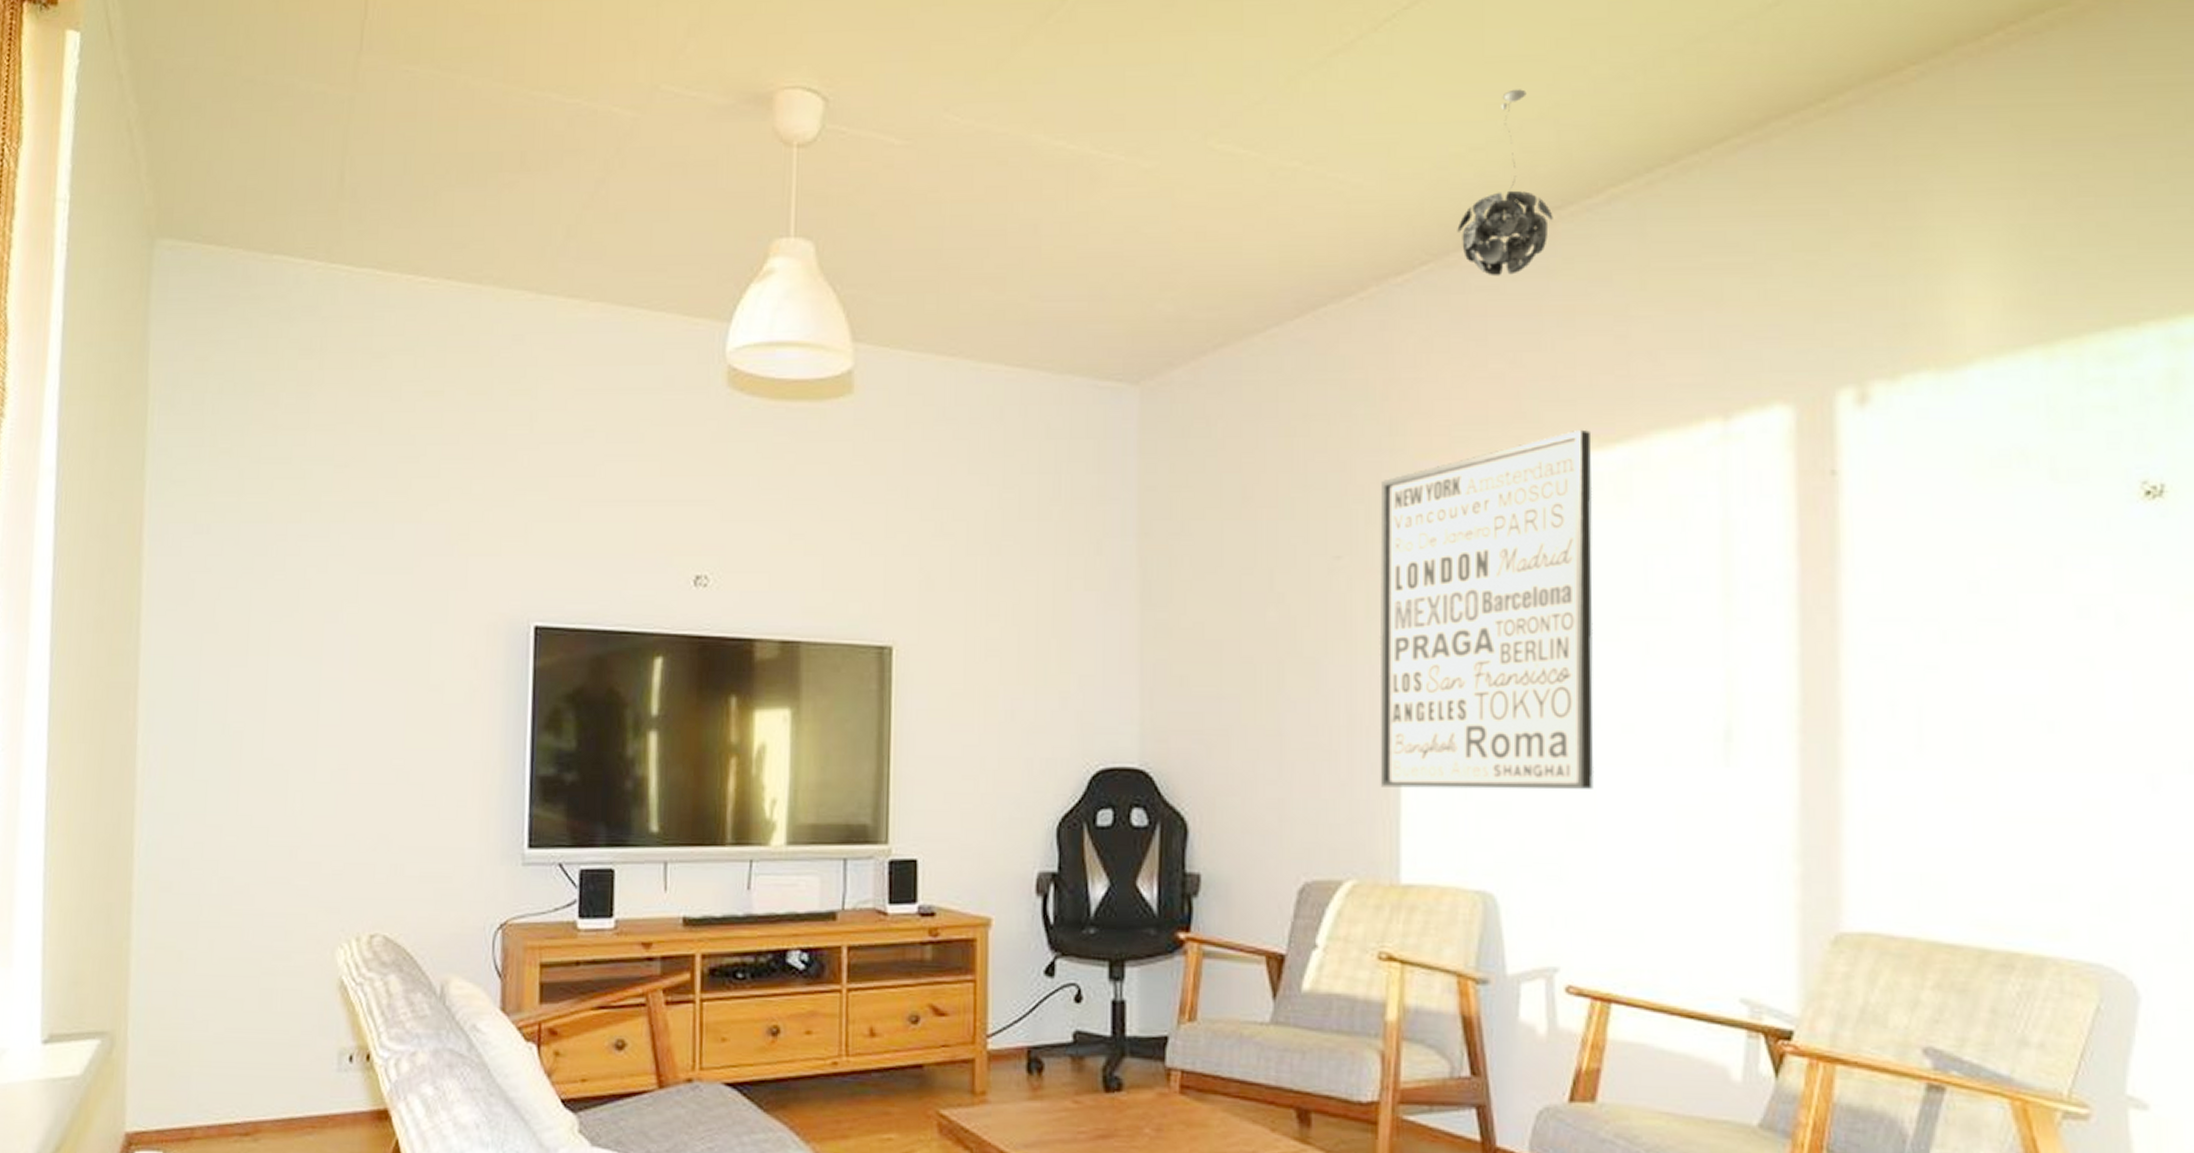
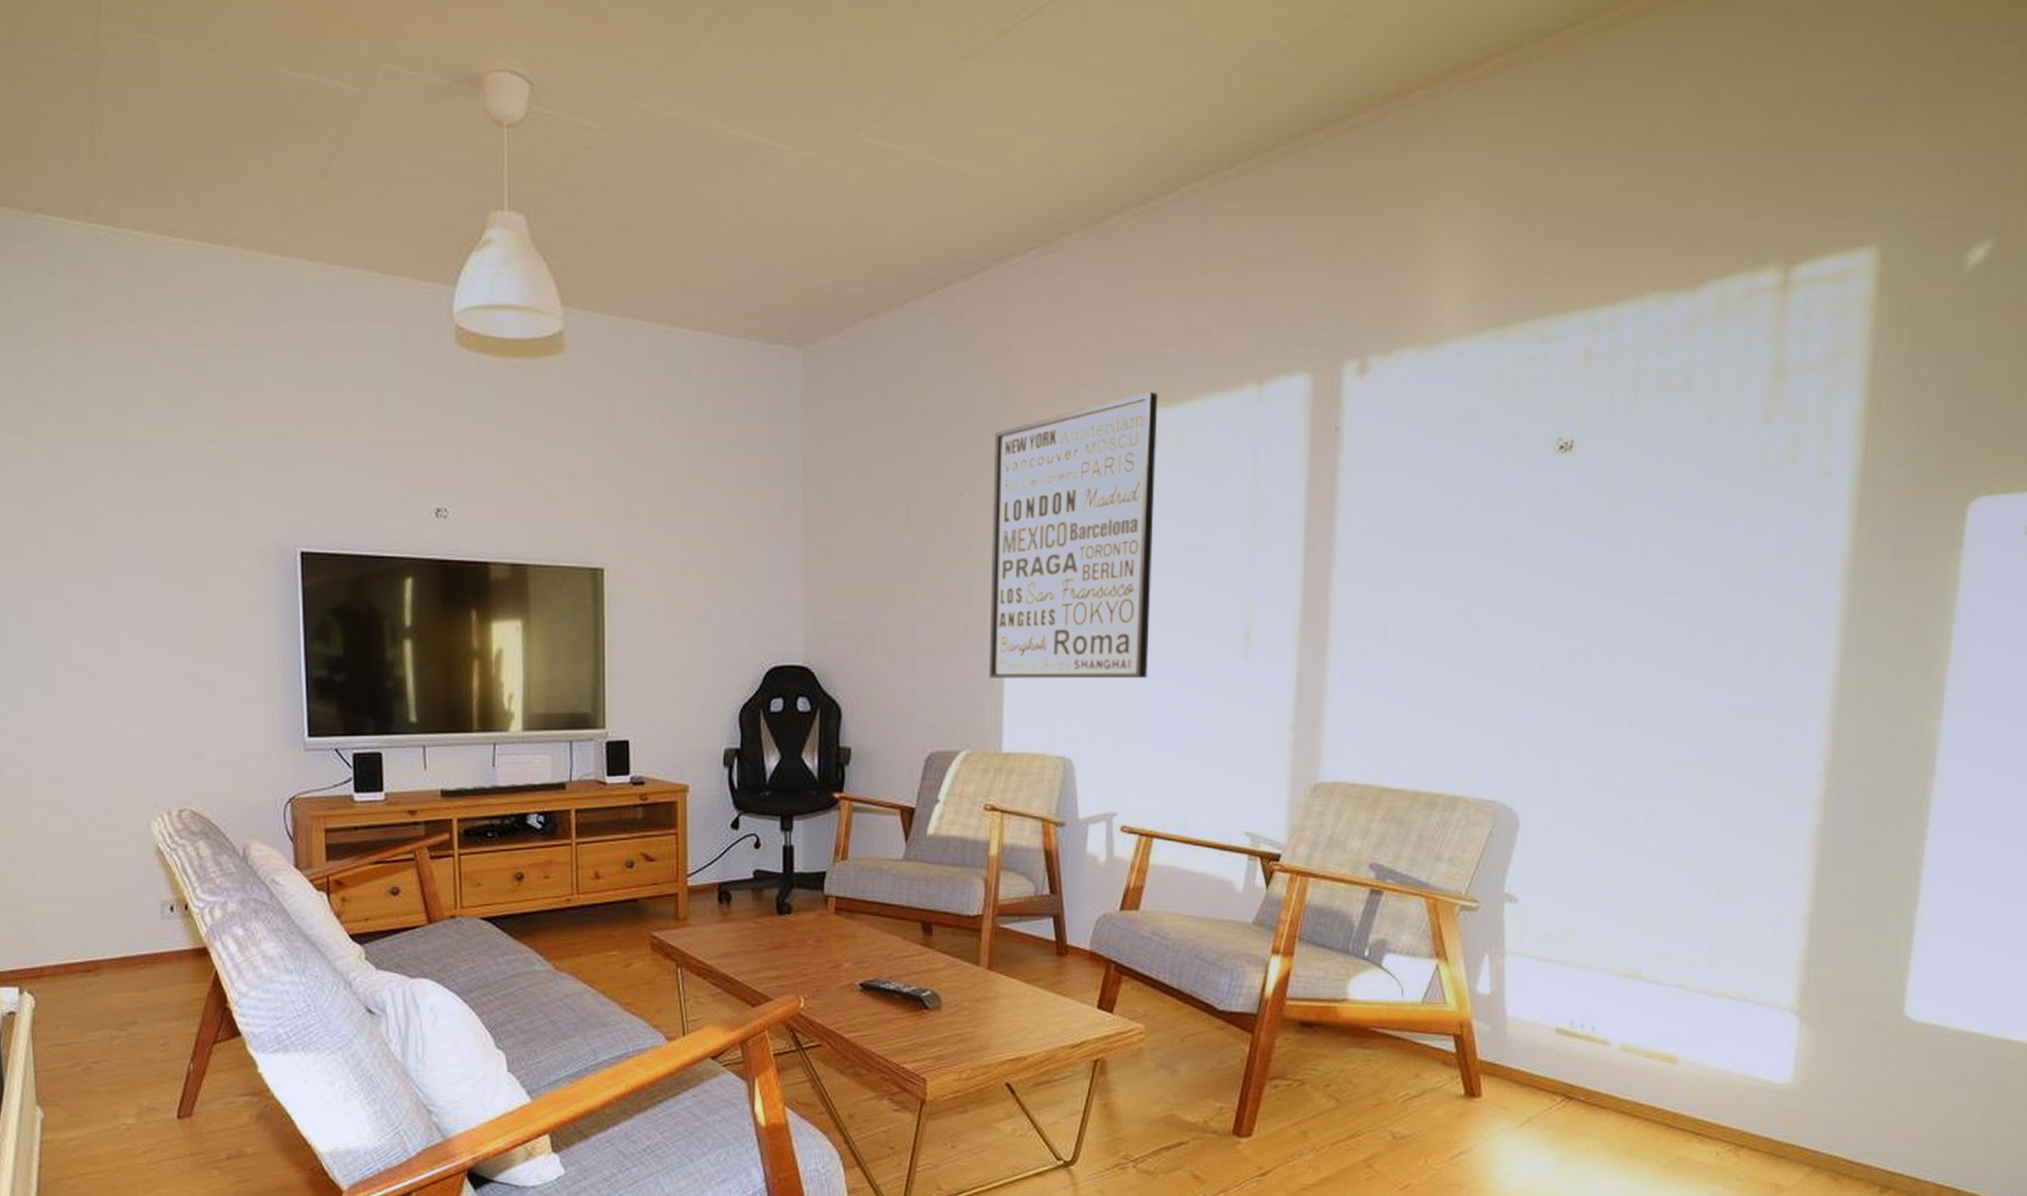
pendant light: present [1457,89,1553,276] -> none [1060,97,1136,261]

